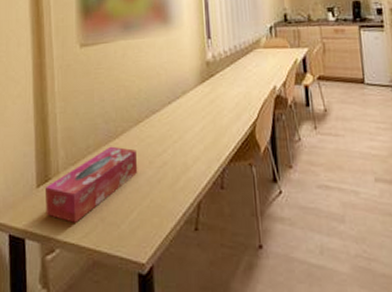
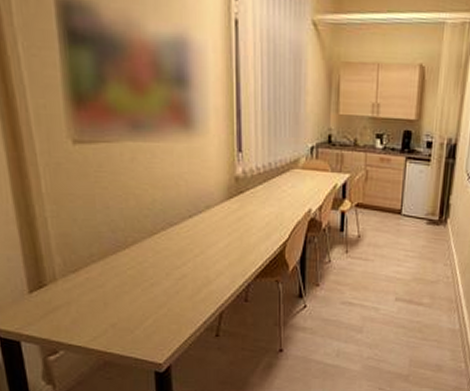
tissue box: present [44,146,138,223] -> none [39,256,153,328]

